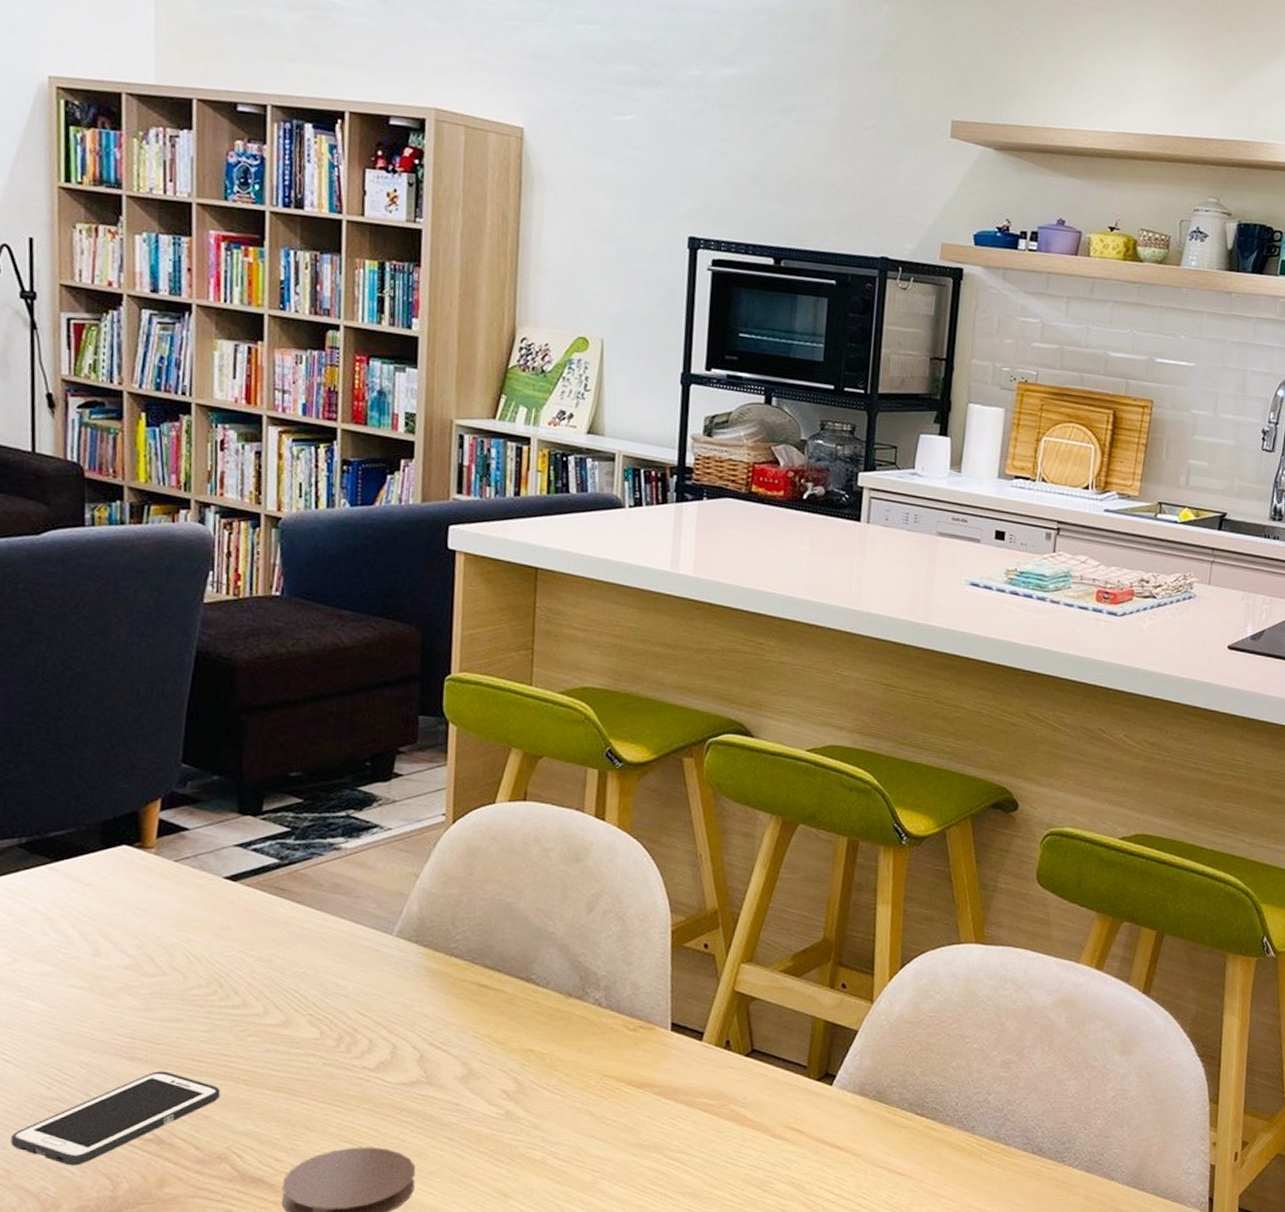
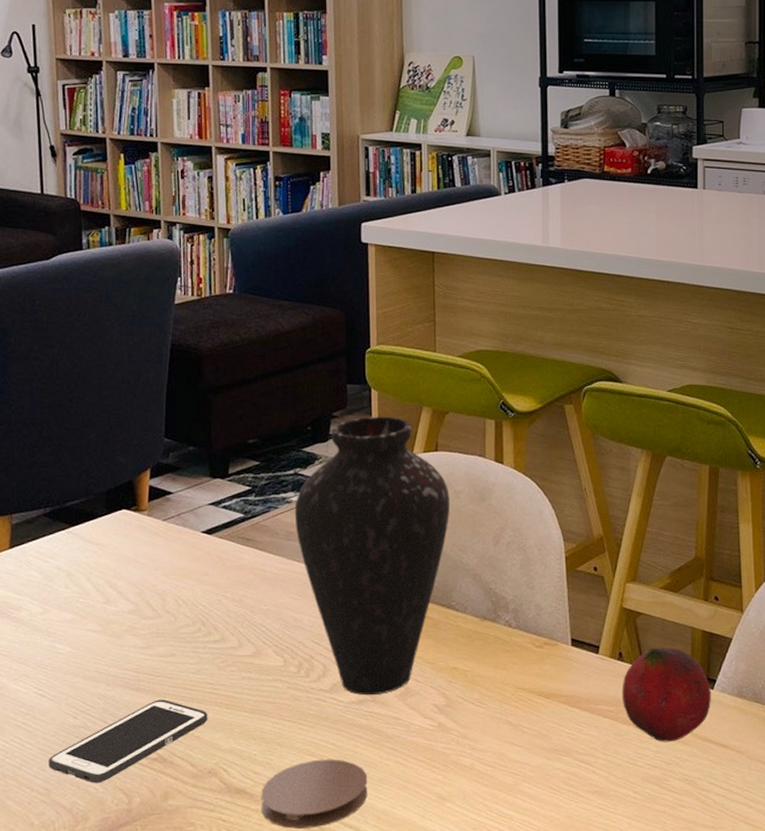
vase: none [343,755,538,1077] -> present [294,416,450,696]
fruit: none [725,1037,829,1142] -> present [622,647,711,742]

